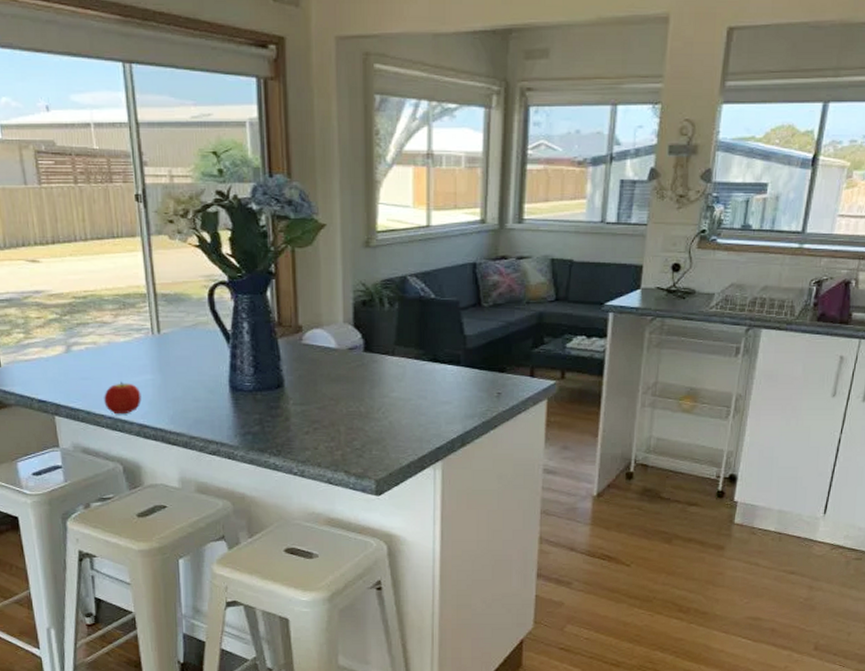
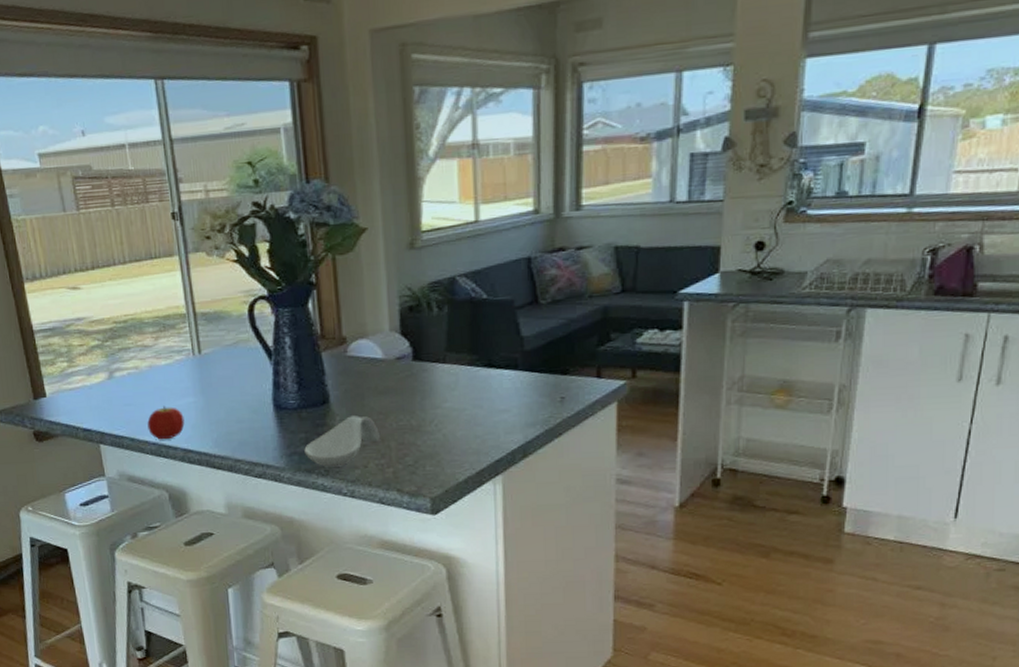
spoon rest: none [258,400,330,447] -> present [304,415,380,467]

